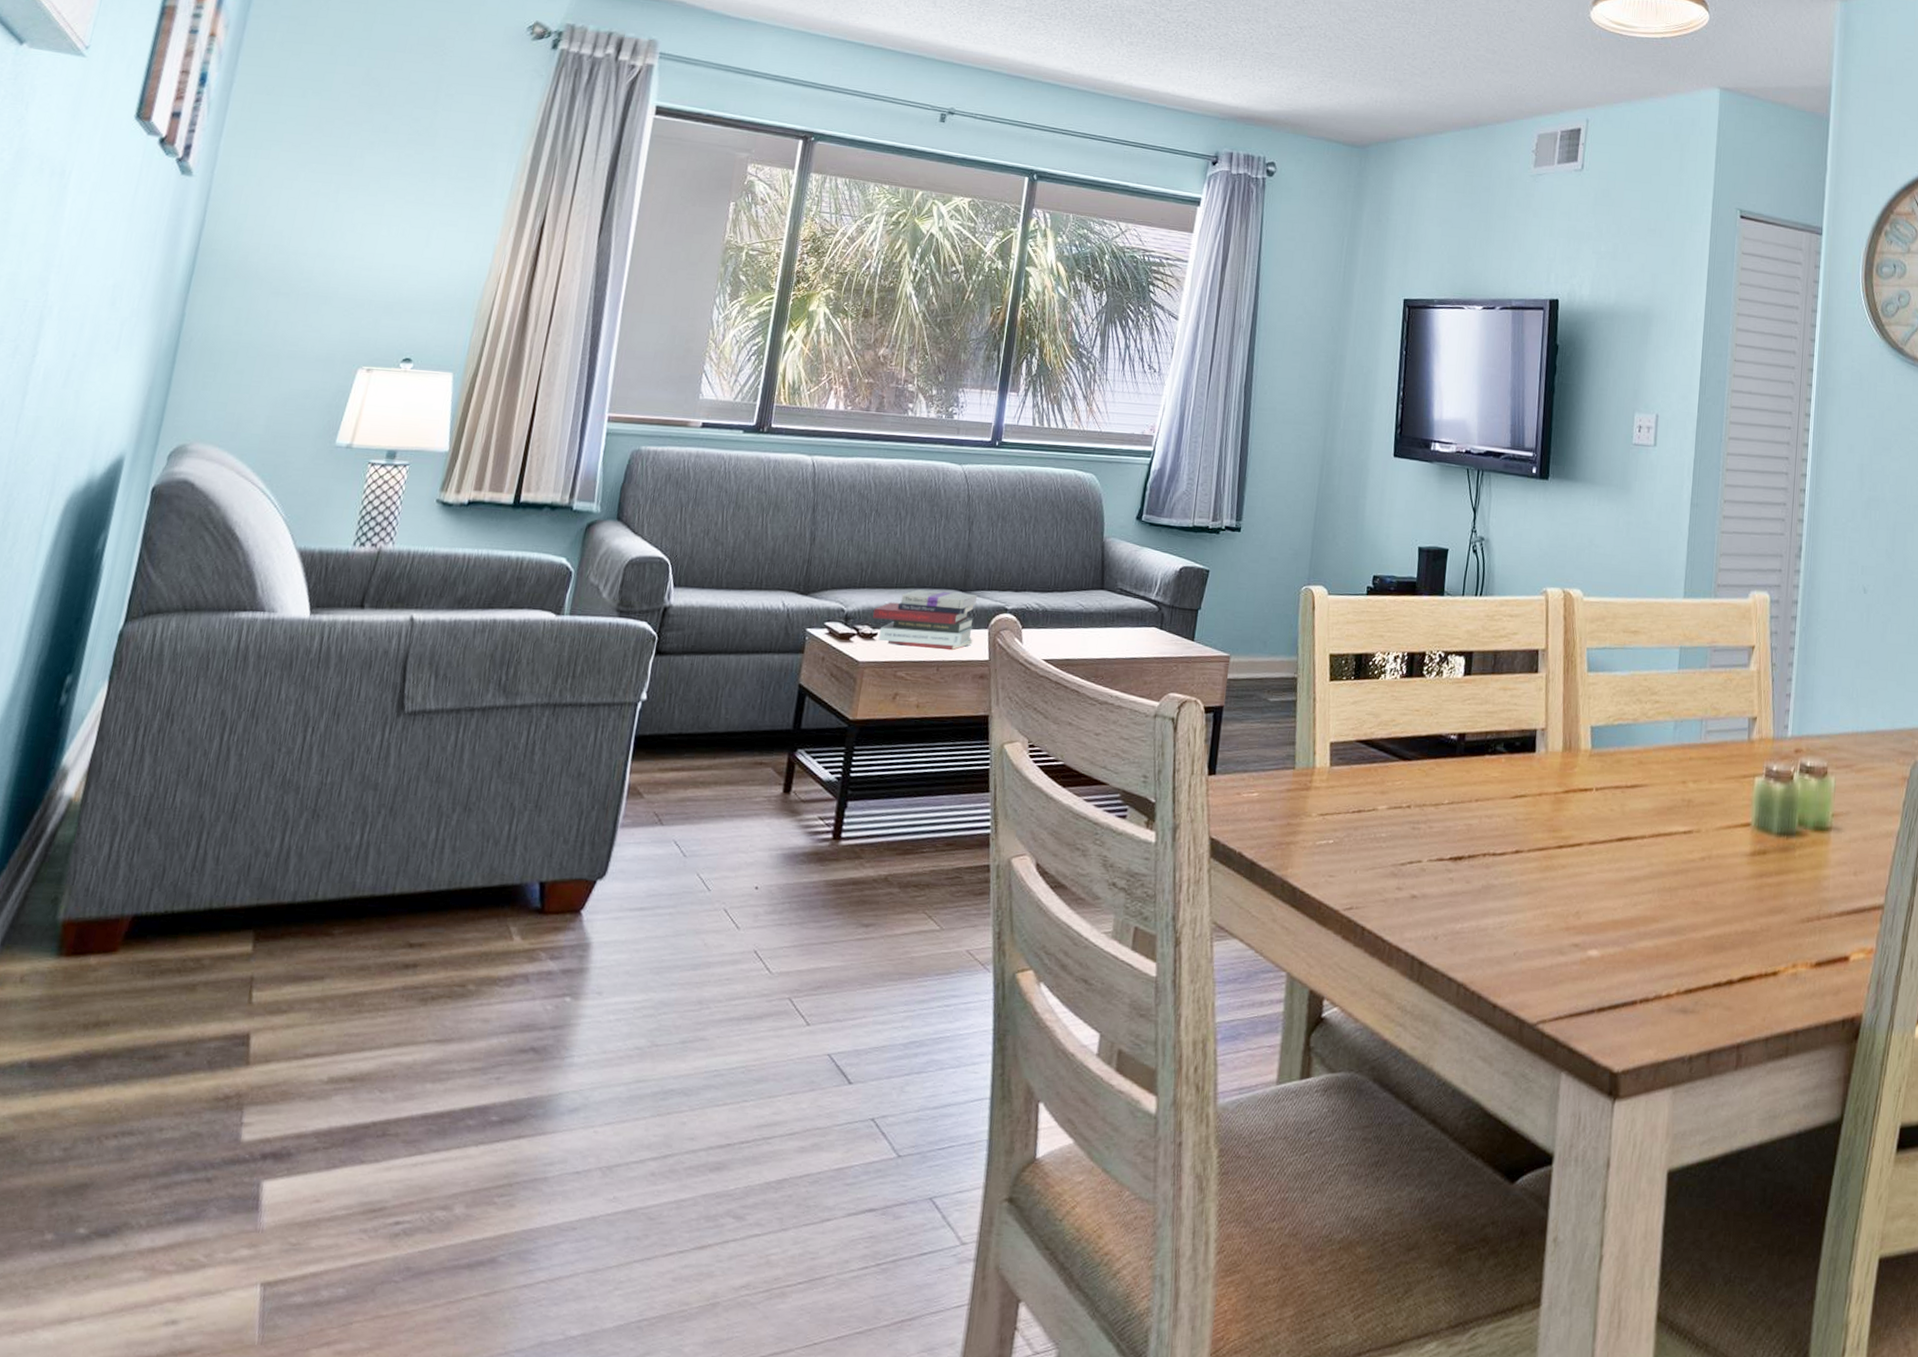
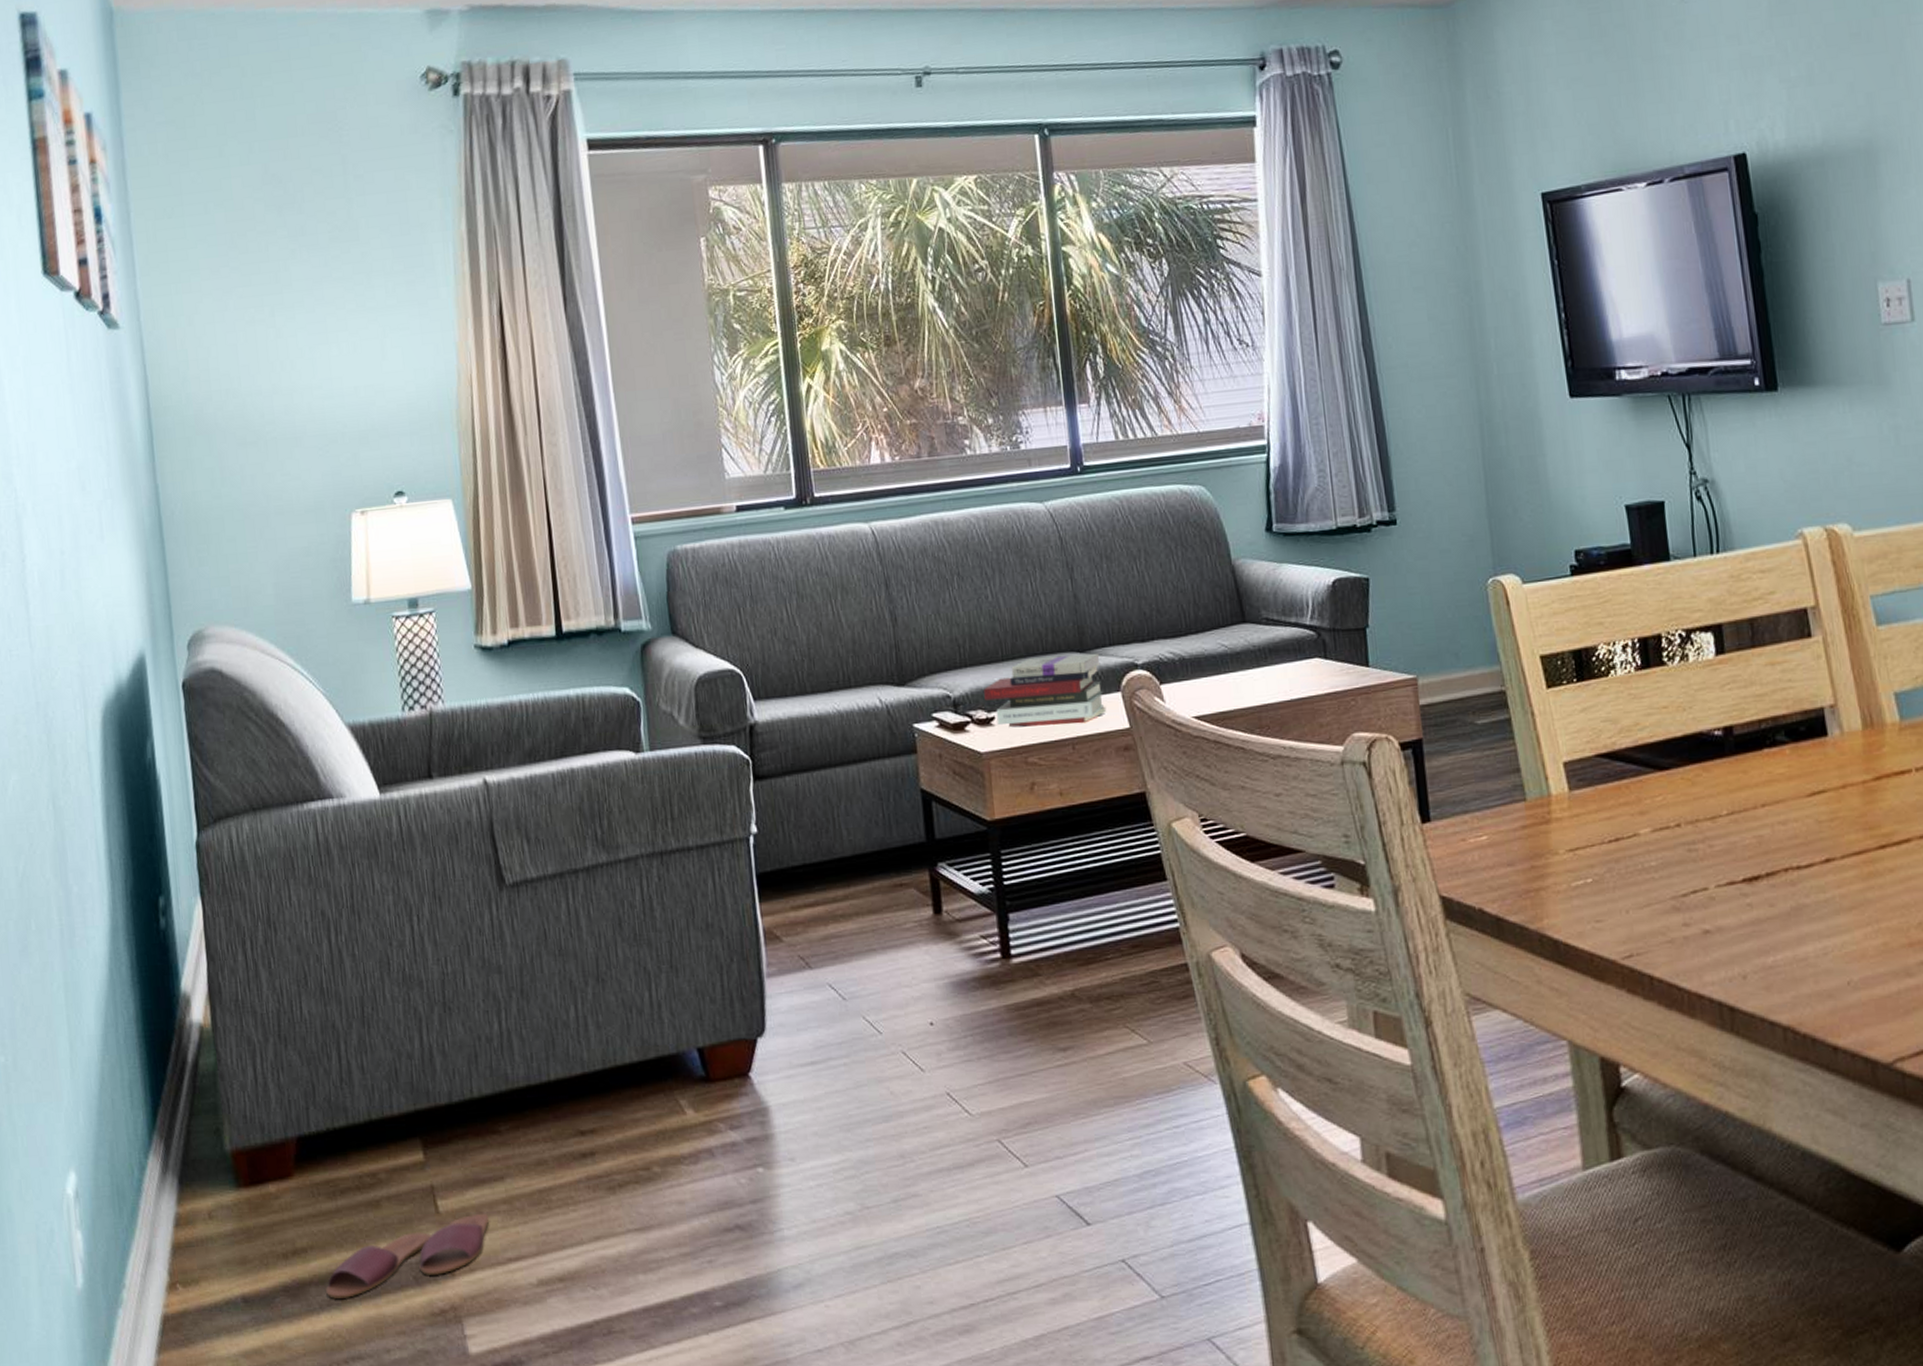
slippers: none [116,1008,298,1075] -> present [326,1213,489,1299]

